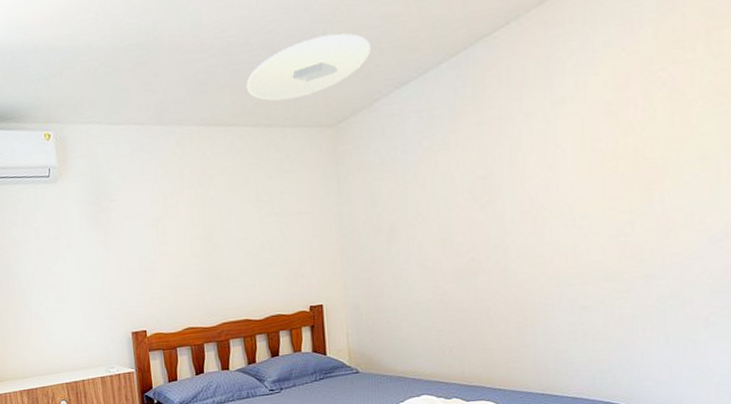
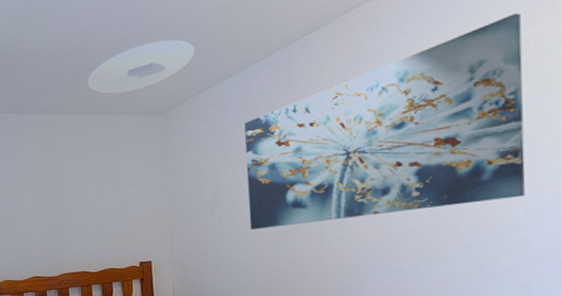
wall art: none [426,12,716,265] -> present [244,13,526,230]

